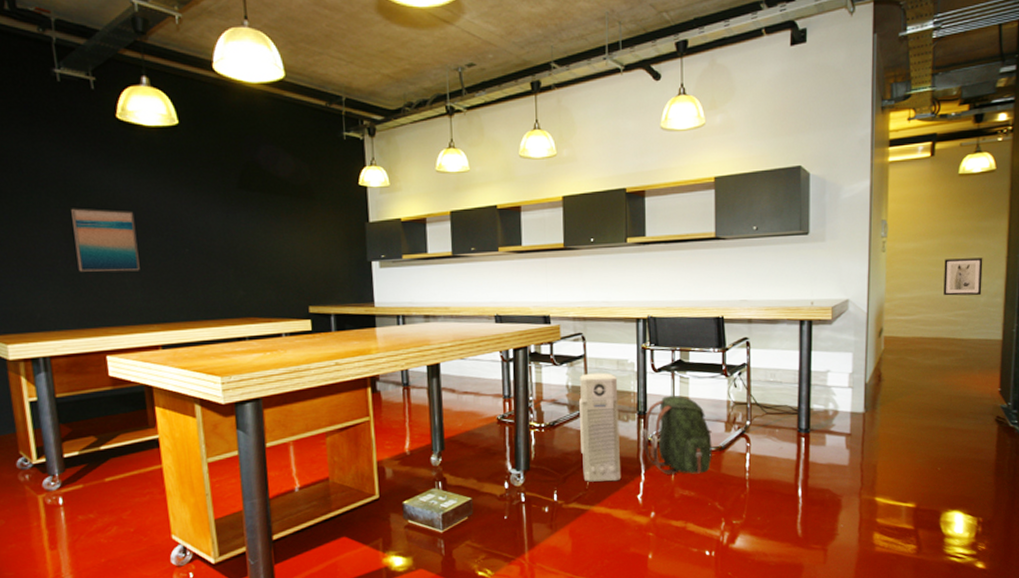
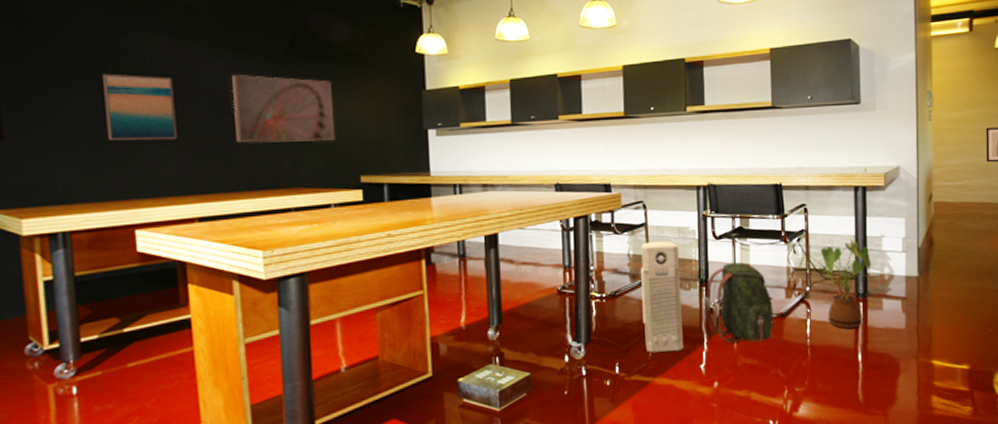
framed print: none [187,207,284,274] -> present [231,74,335,143]
house plant: none [739,374,815,464] -> present [799,240,871,329]

